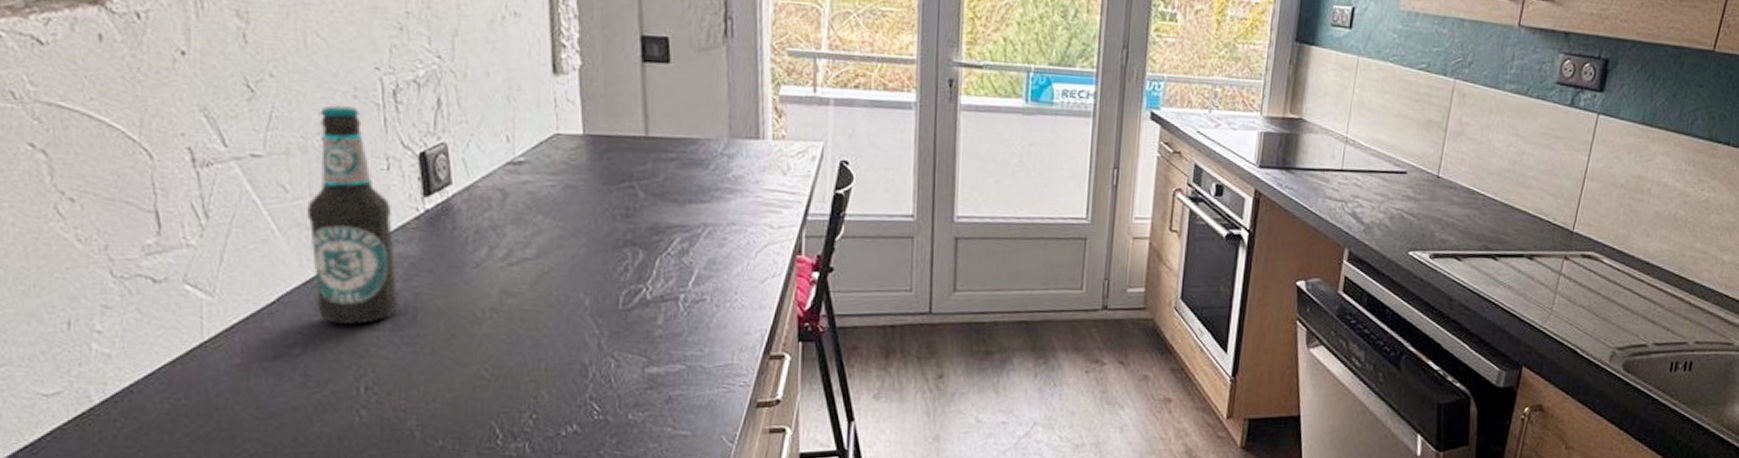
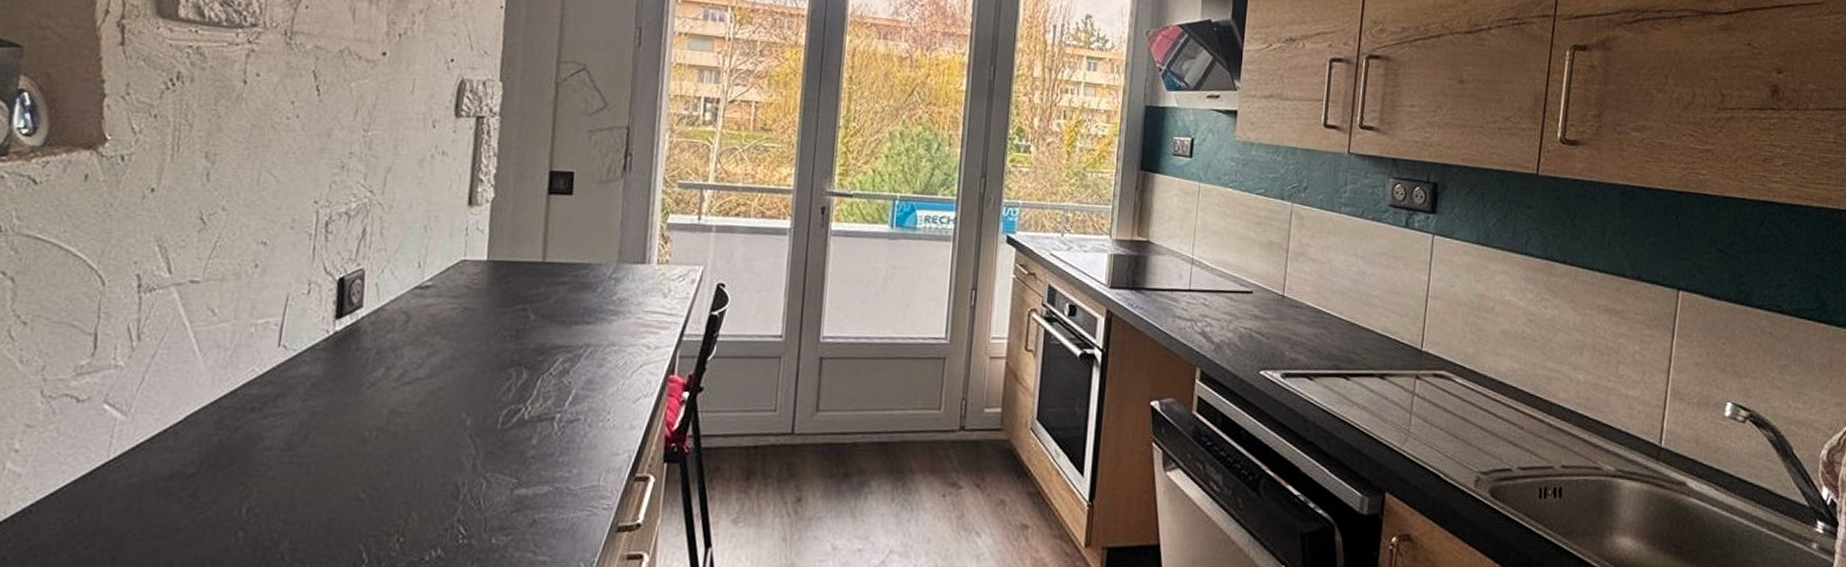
bottle: present [307,105,399,324] -> none [218,235,305,444]

